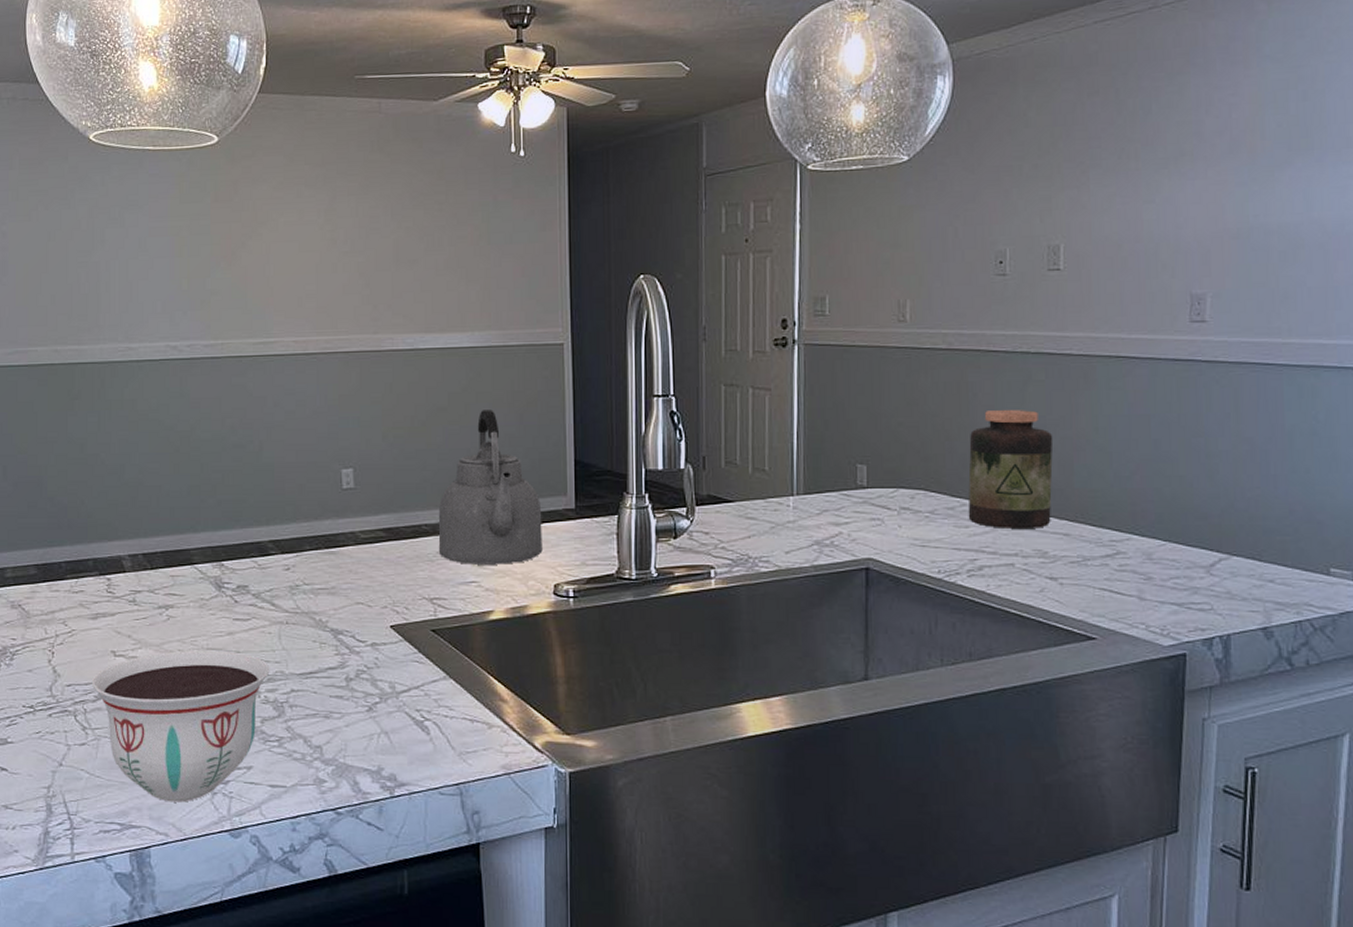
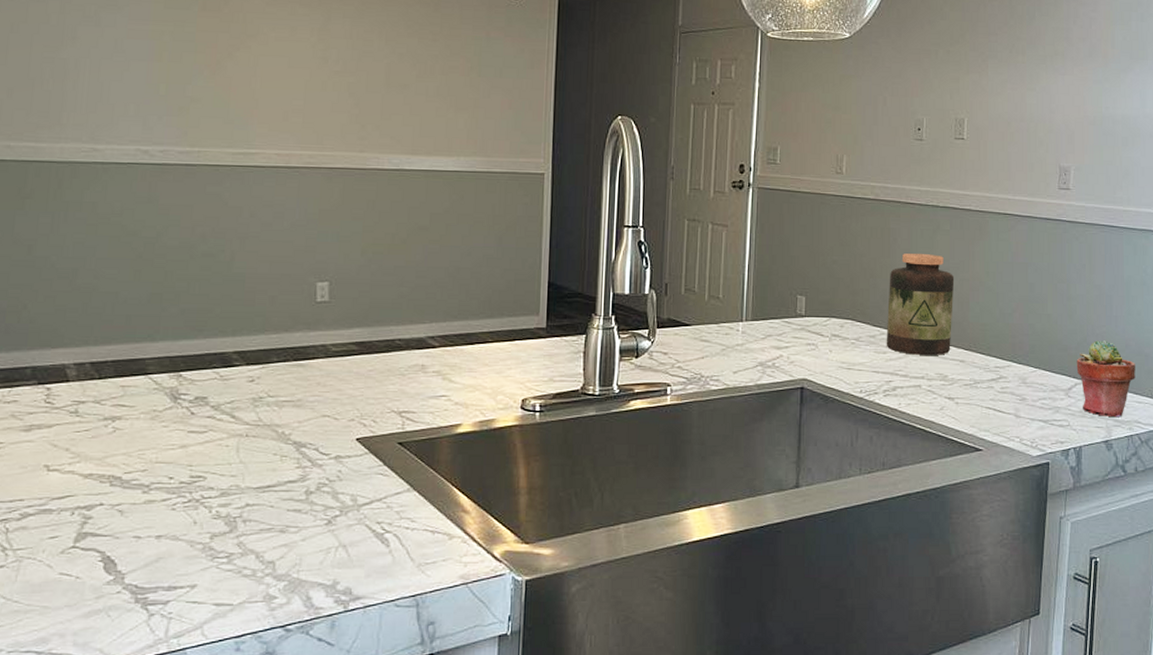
bowl: present [91,650,270,803] -> none [17,464,225,626]
kettle: present [438,410,543,565] -> none [410,231,515,380]
potted succulent: none [1220,504,1304,600] -> present [1076,339,1135,418]

